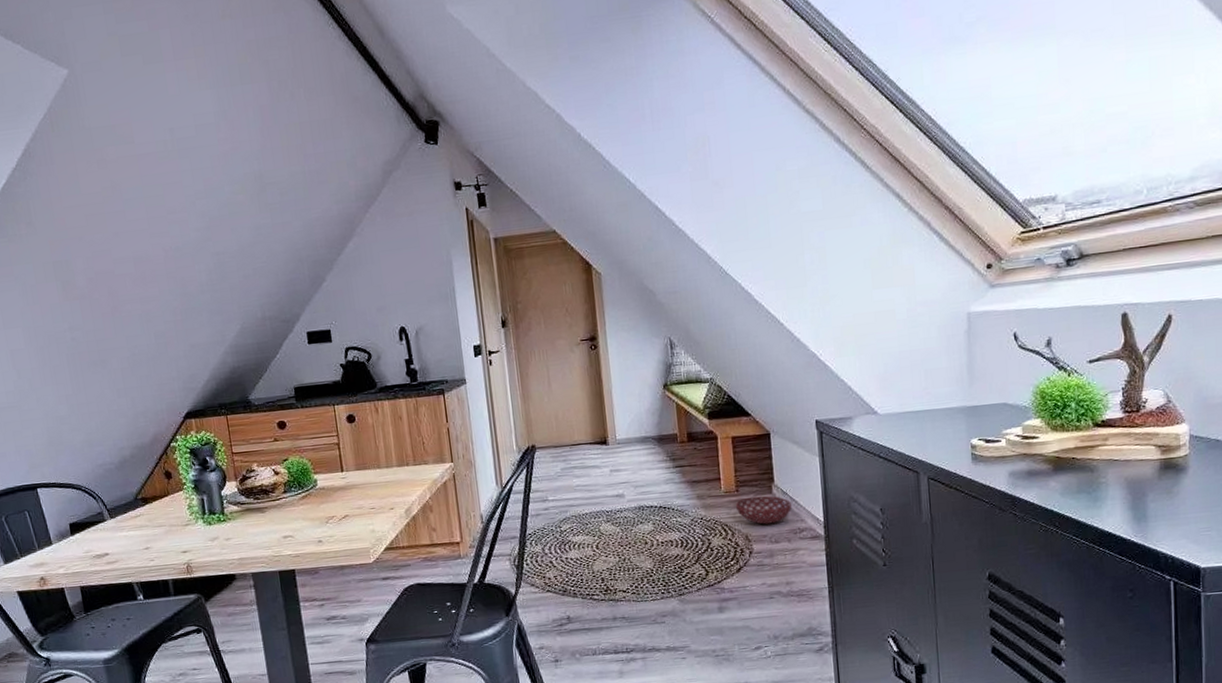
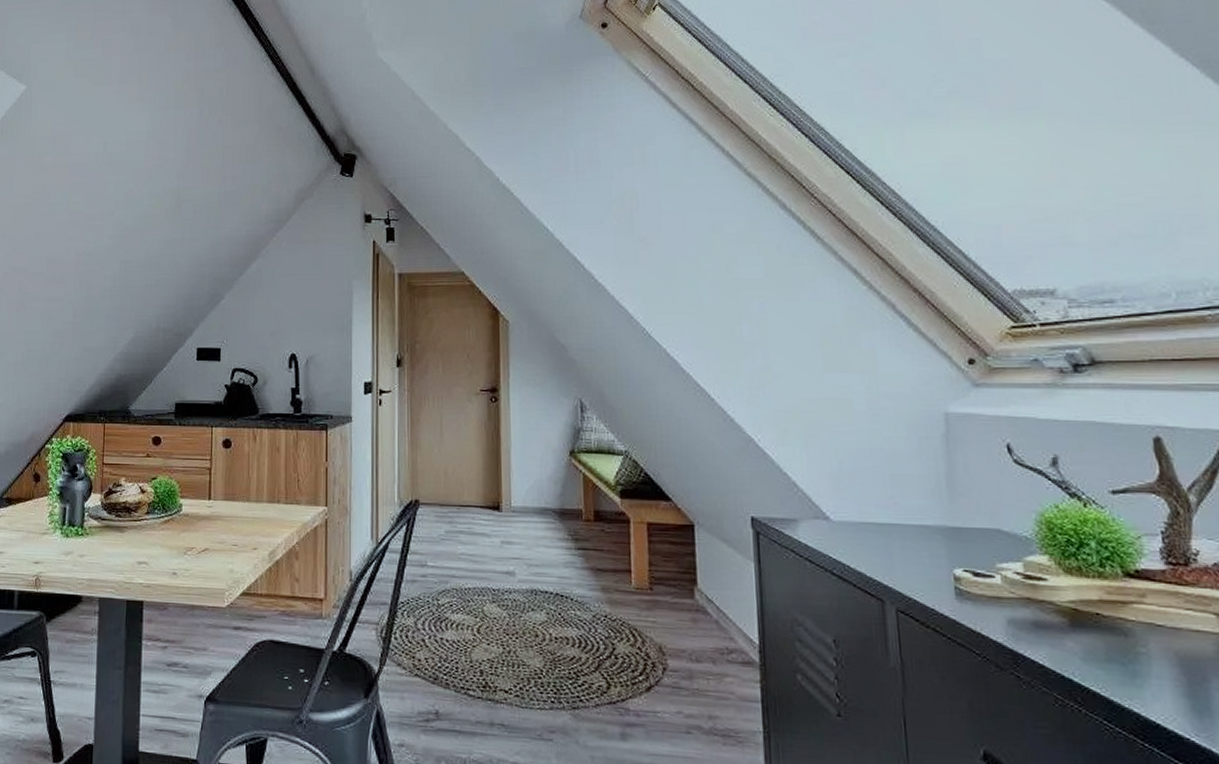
basket: present [736,495,792,525] -> none [649,599,718,637]

